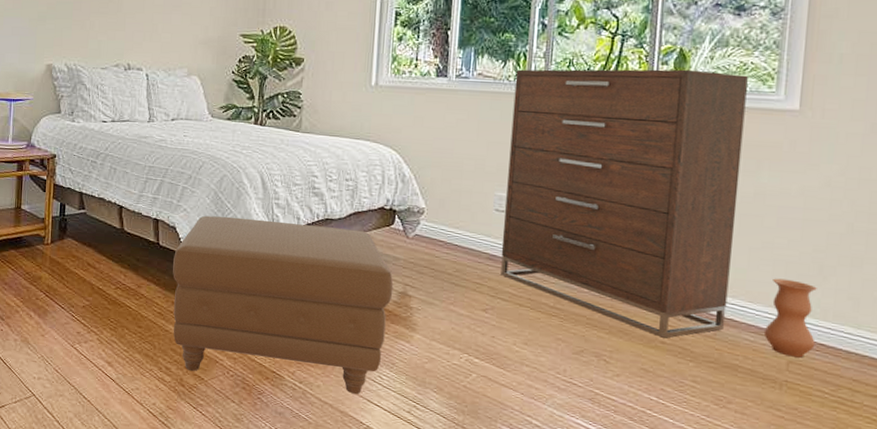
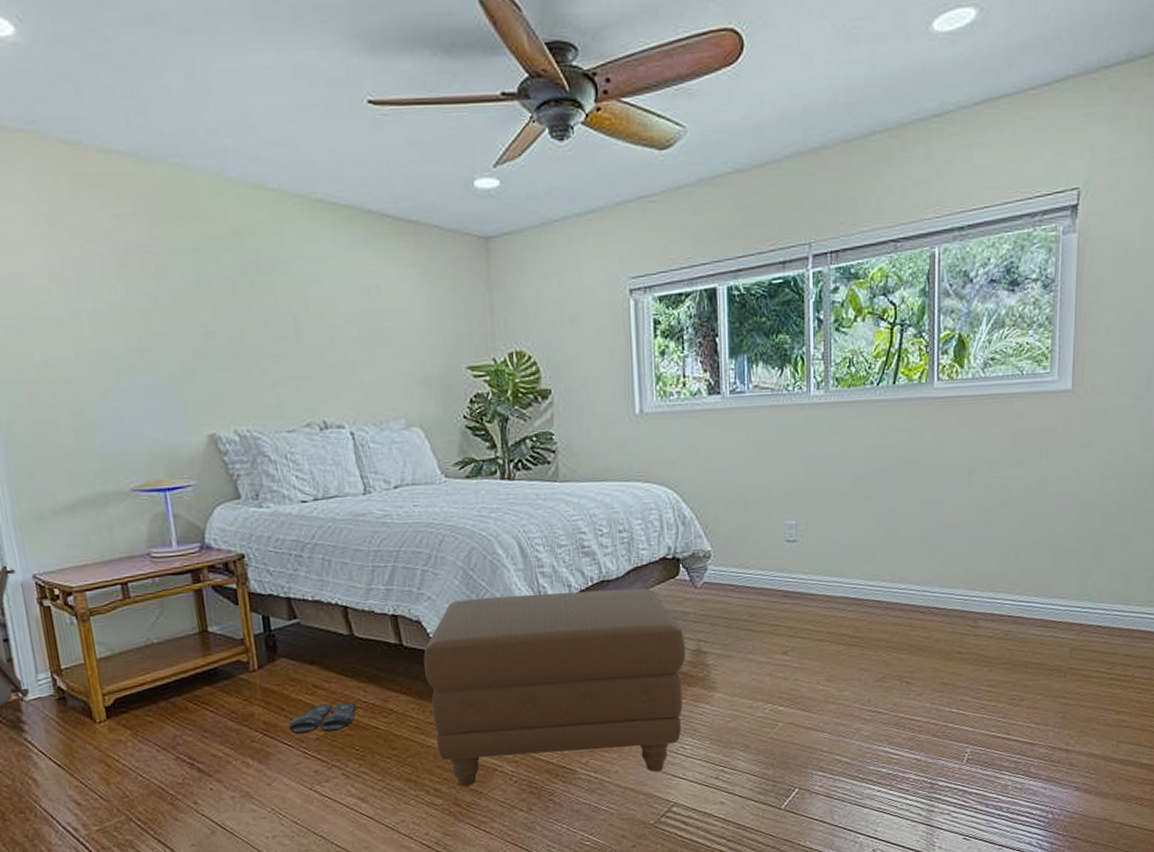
slippers: none [65,280,116,304] -> present [289,703,357,735]
dresser: present [501,69,748,338] -> none [794,357,1024,648]
vase: present [763,278,817,358] -> none [1048,567,1093,644]

